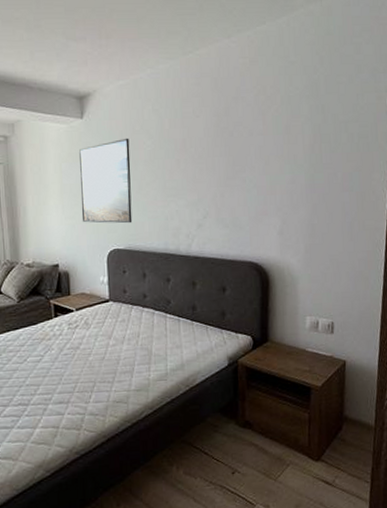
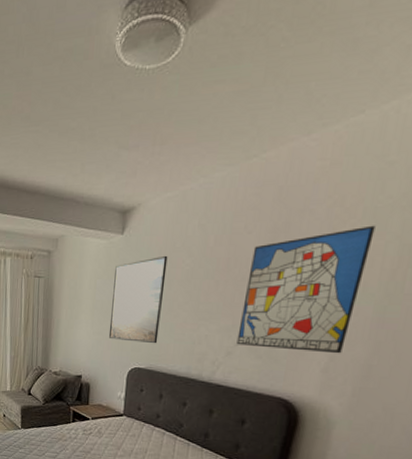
wall art: none [203,110,293,218] -> present [236,225,376,354]

